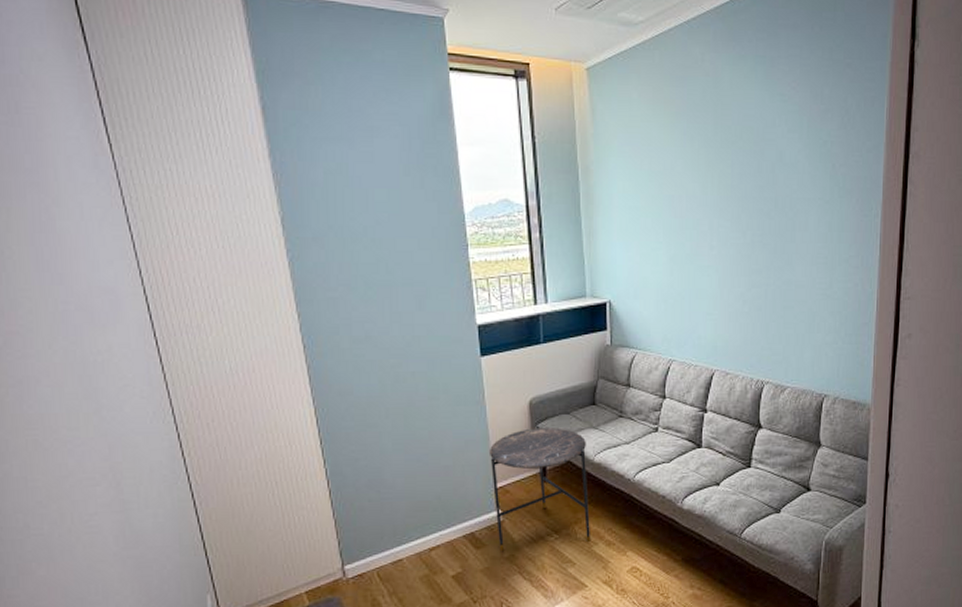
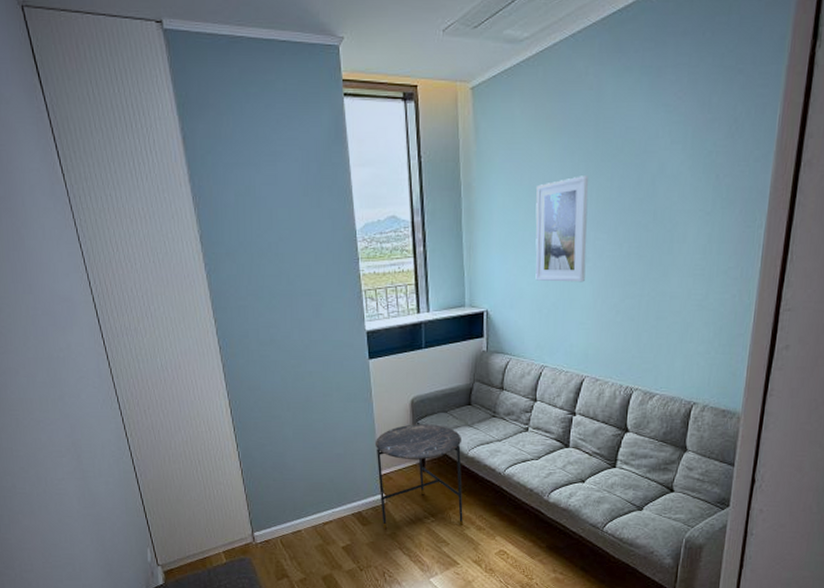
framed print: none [657,161,711,271] -> present [535,176,589,282]

